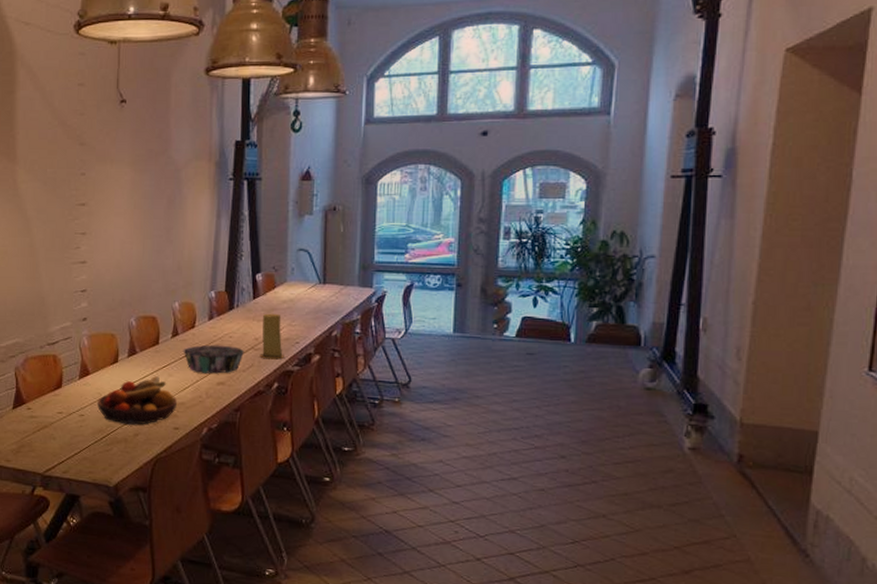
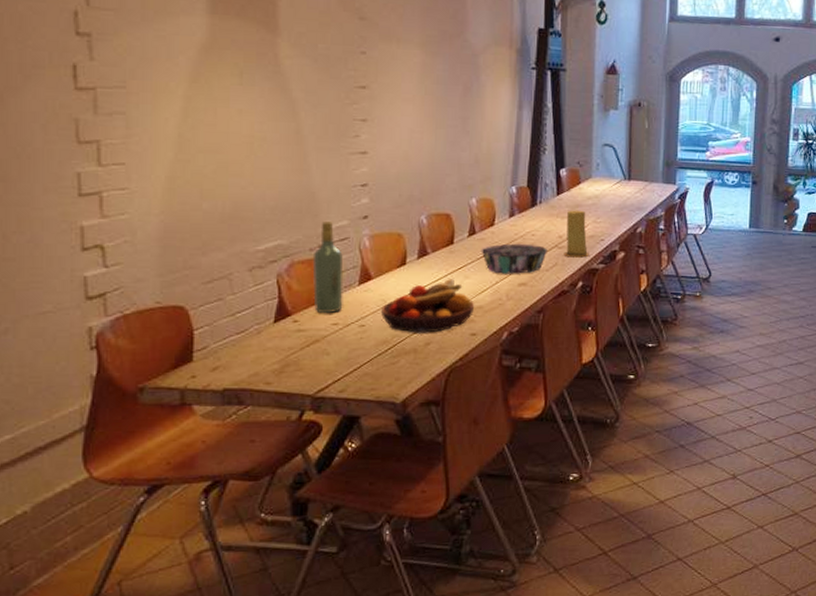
wine bottle: none [42,323,67,403] -> present [312,221,344,313]

